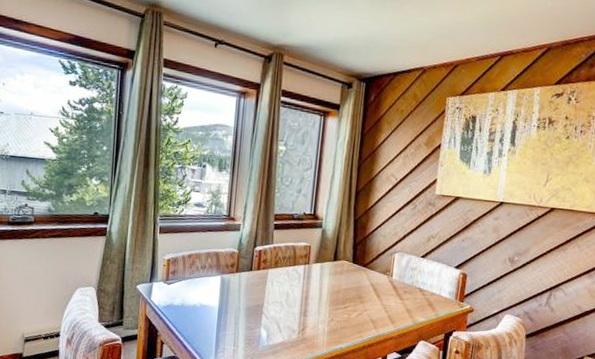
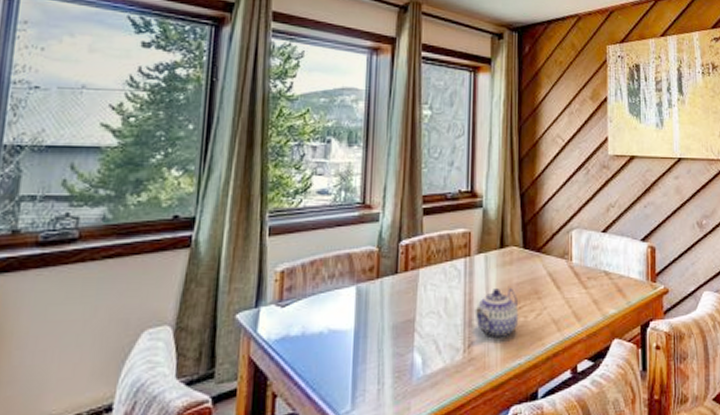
teapot: none [309,291,344,328] -> present [475,288,519,339]

